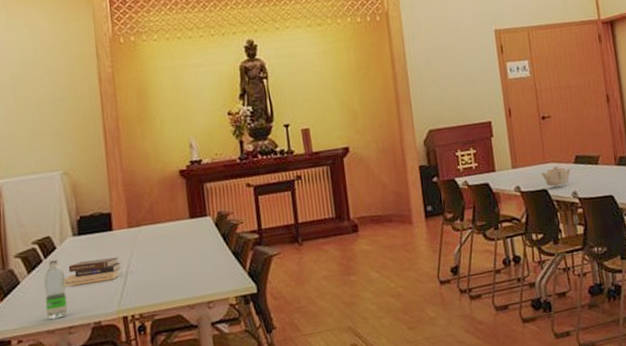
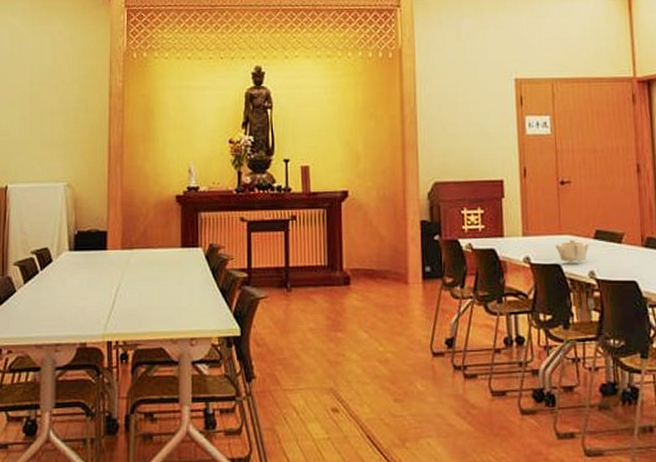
bottle: present [44,259,68,320] -> none [37,273,58,334]
books: present [63,257,122,287] -> none [55,277,111,302]

